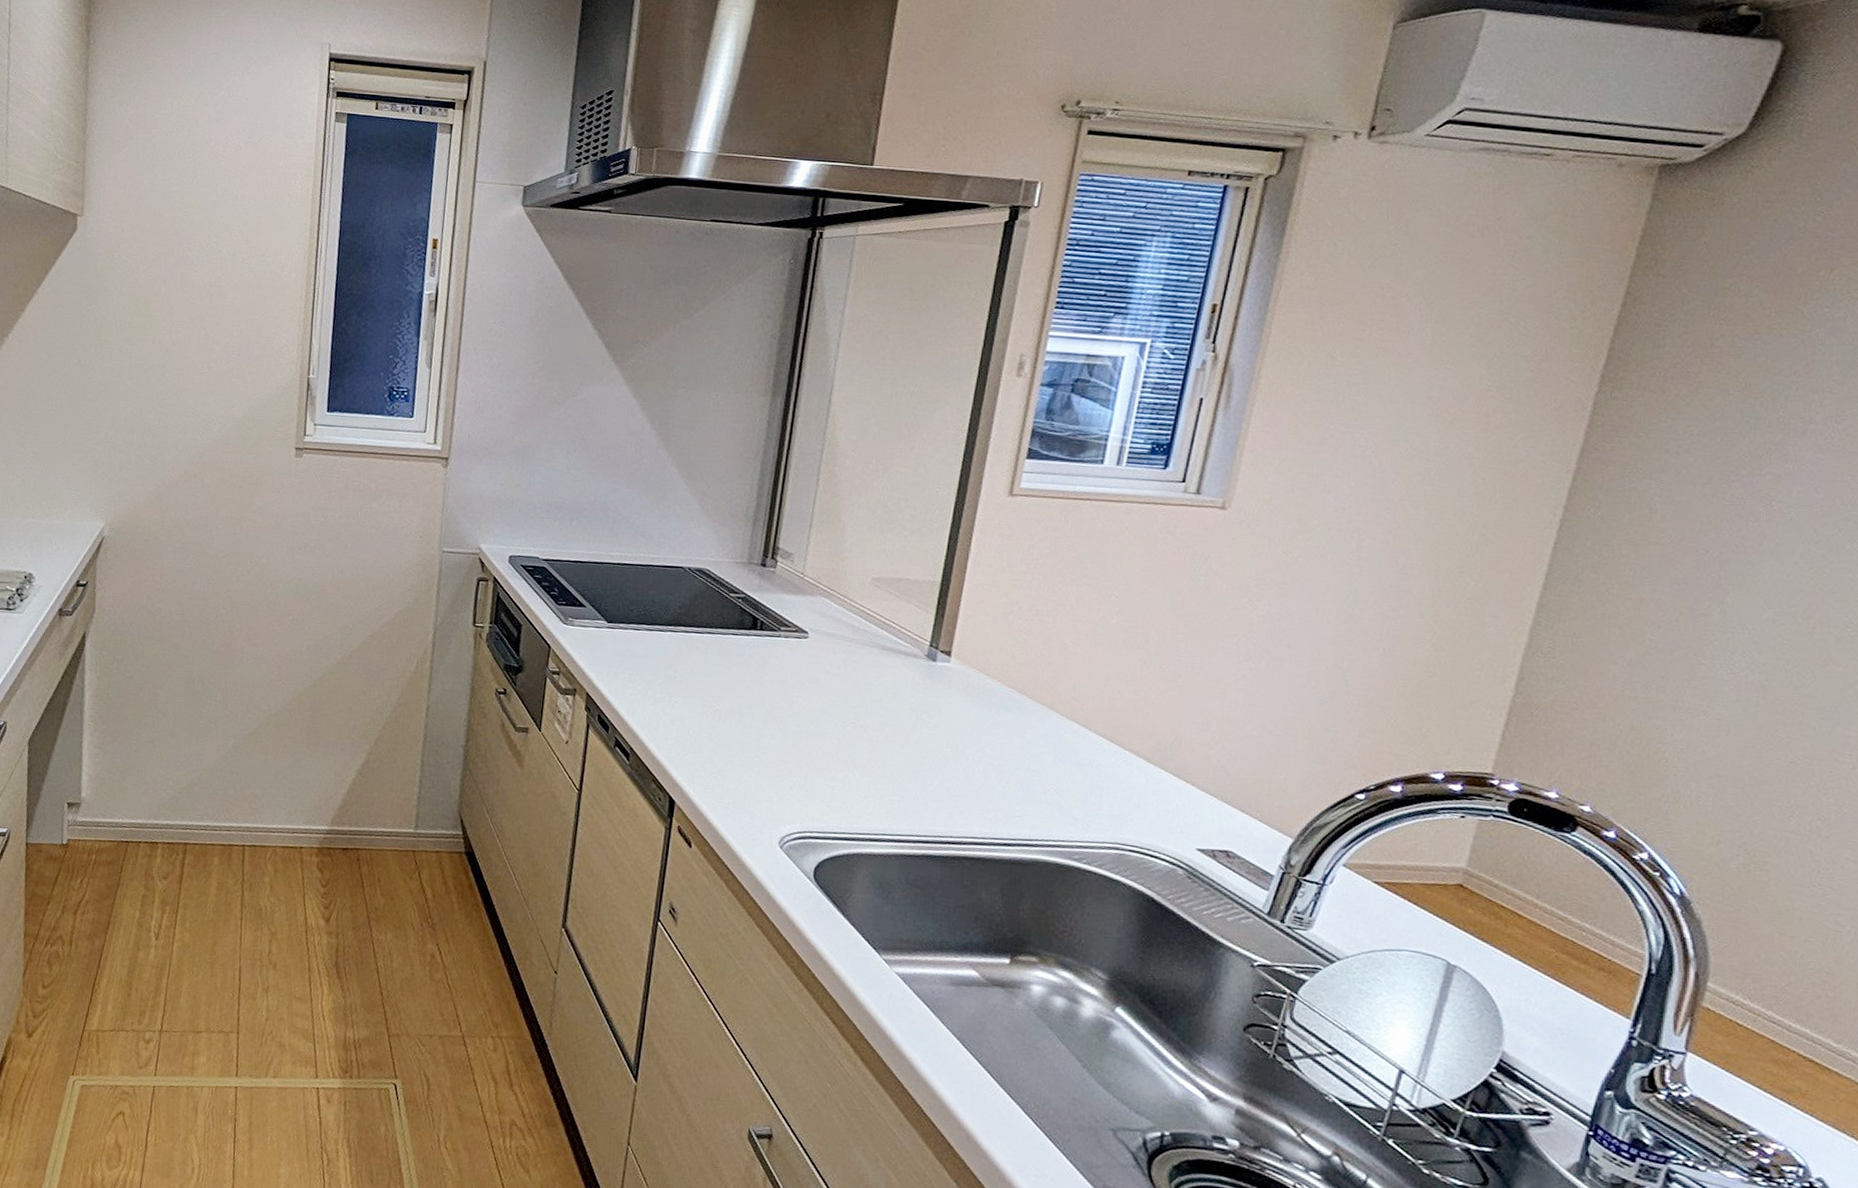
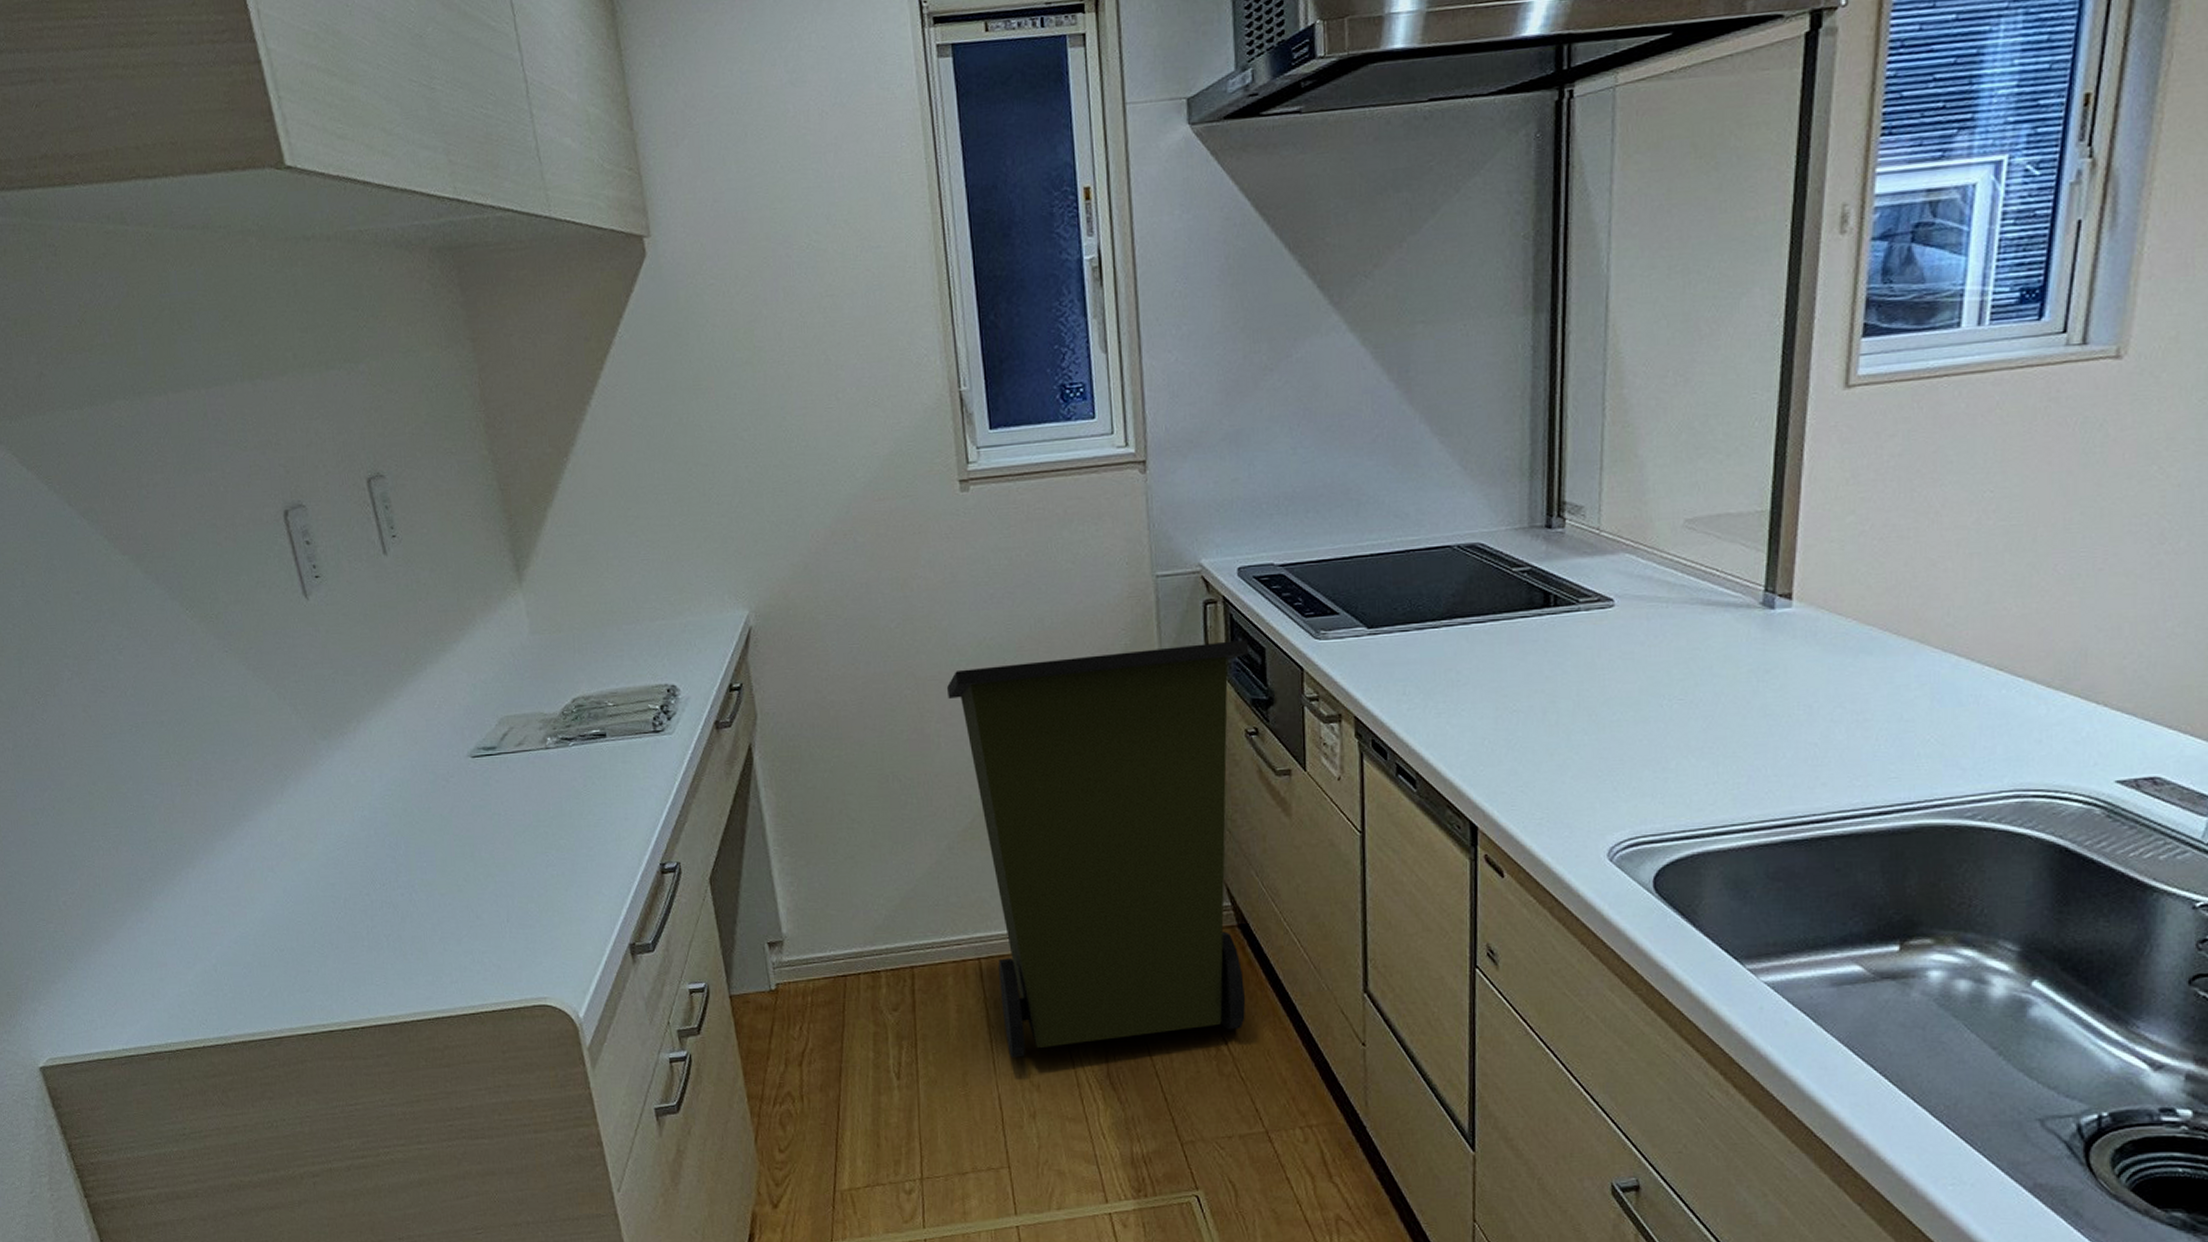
trash can: none [255,600,509,943] -> present [947,640,1249,1057]

